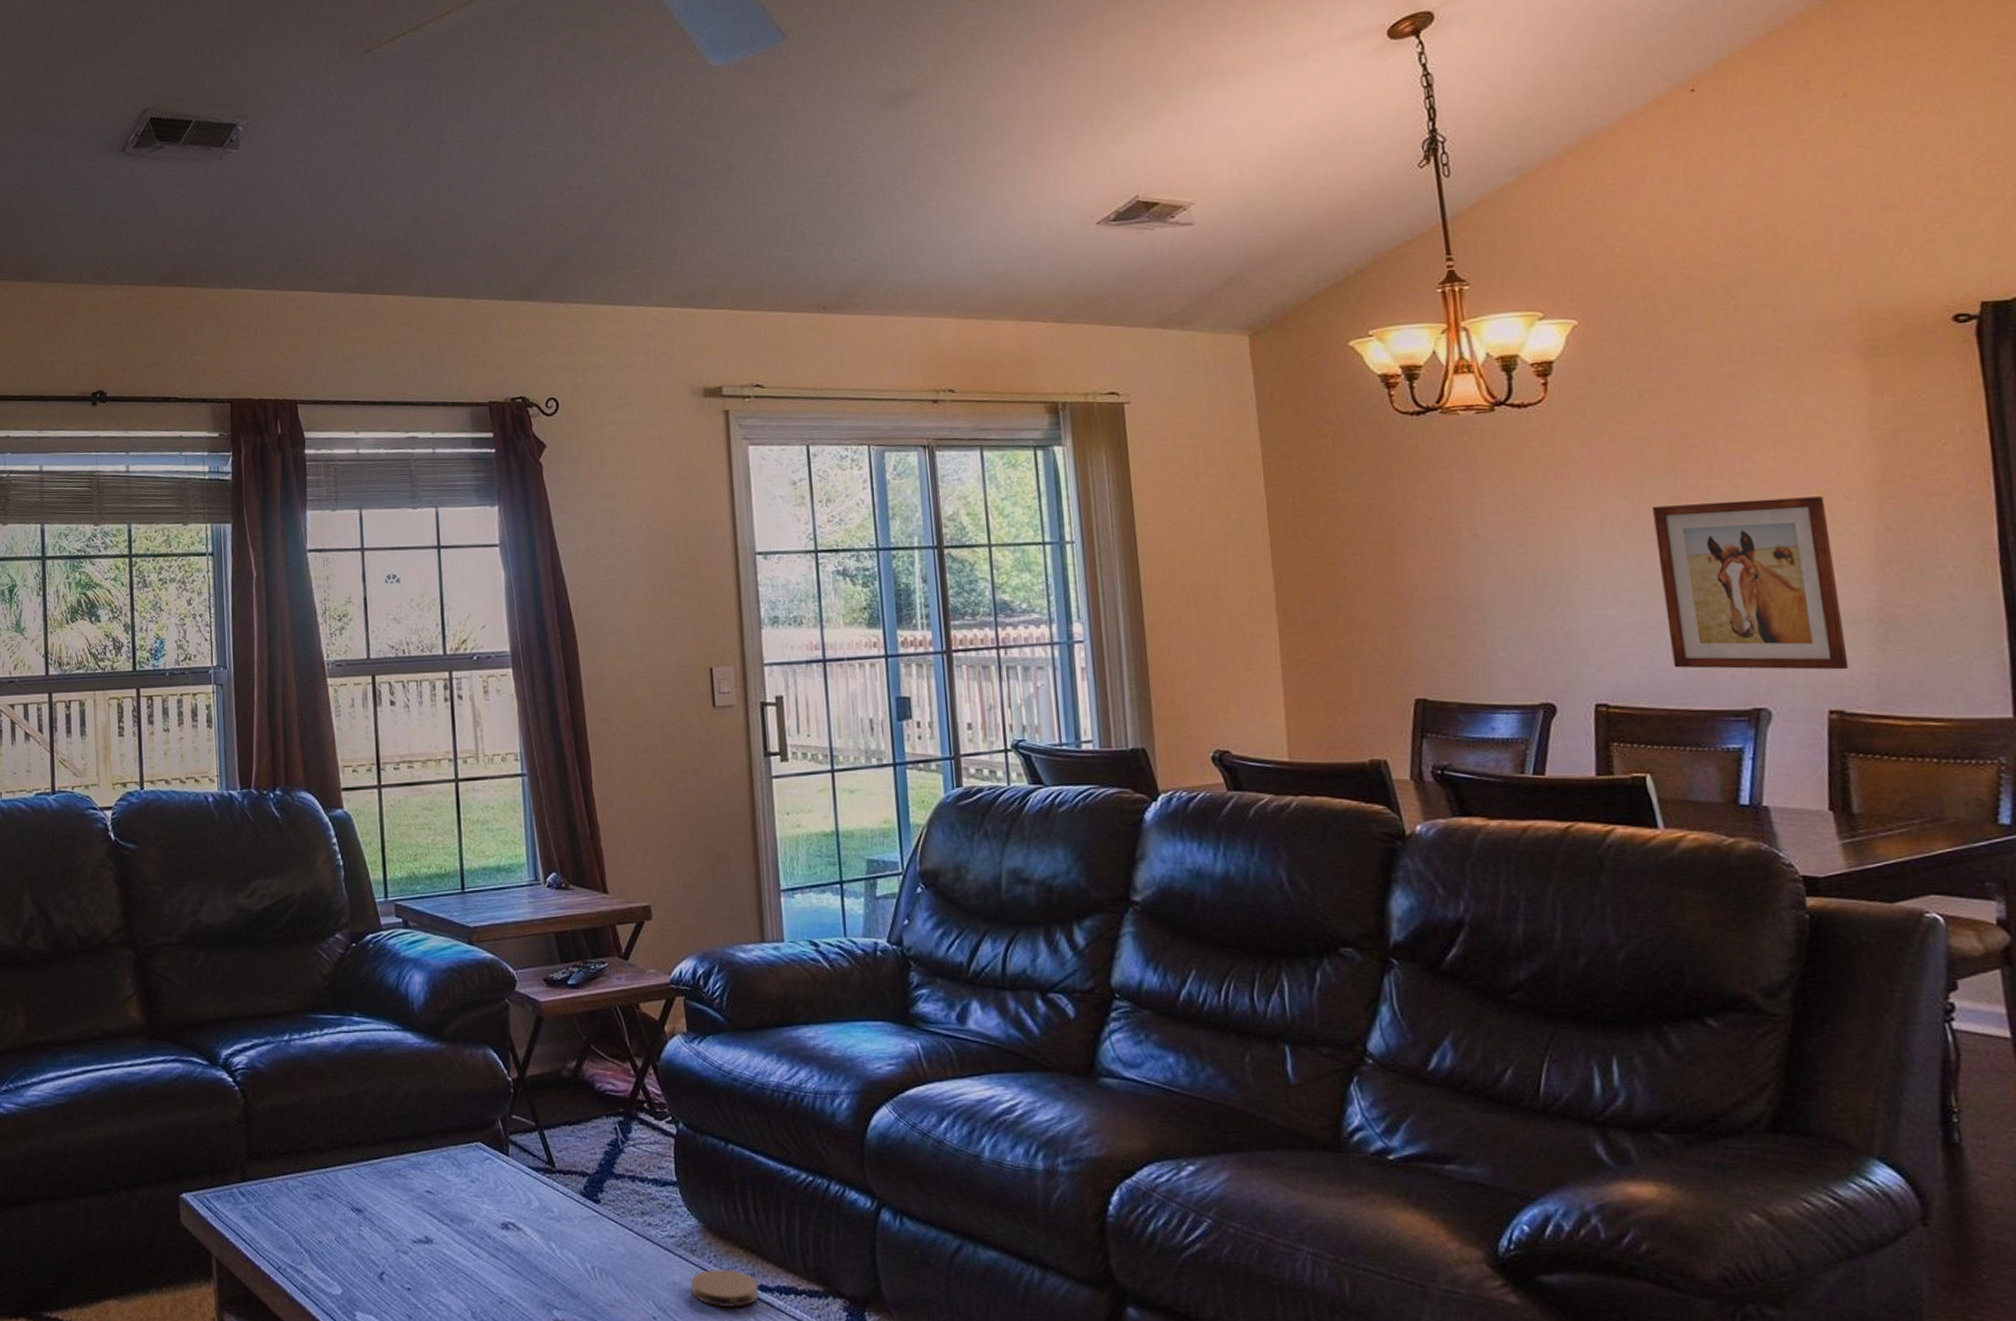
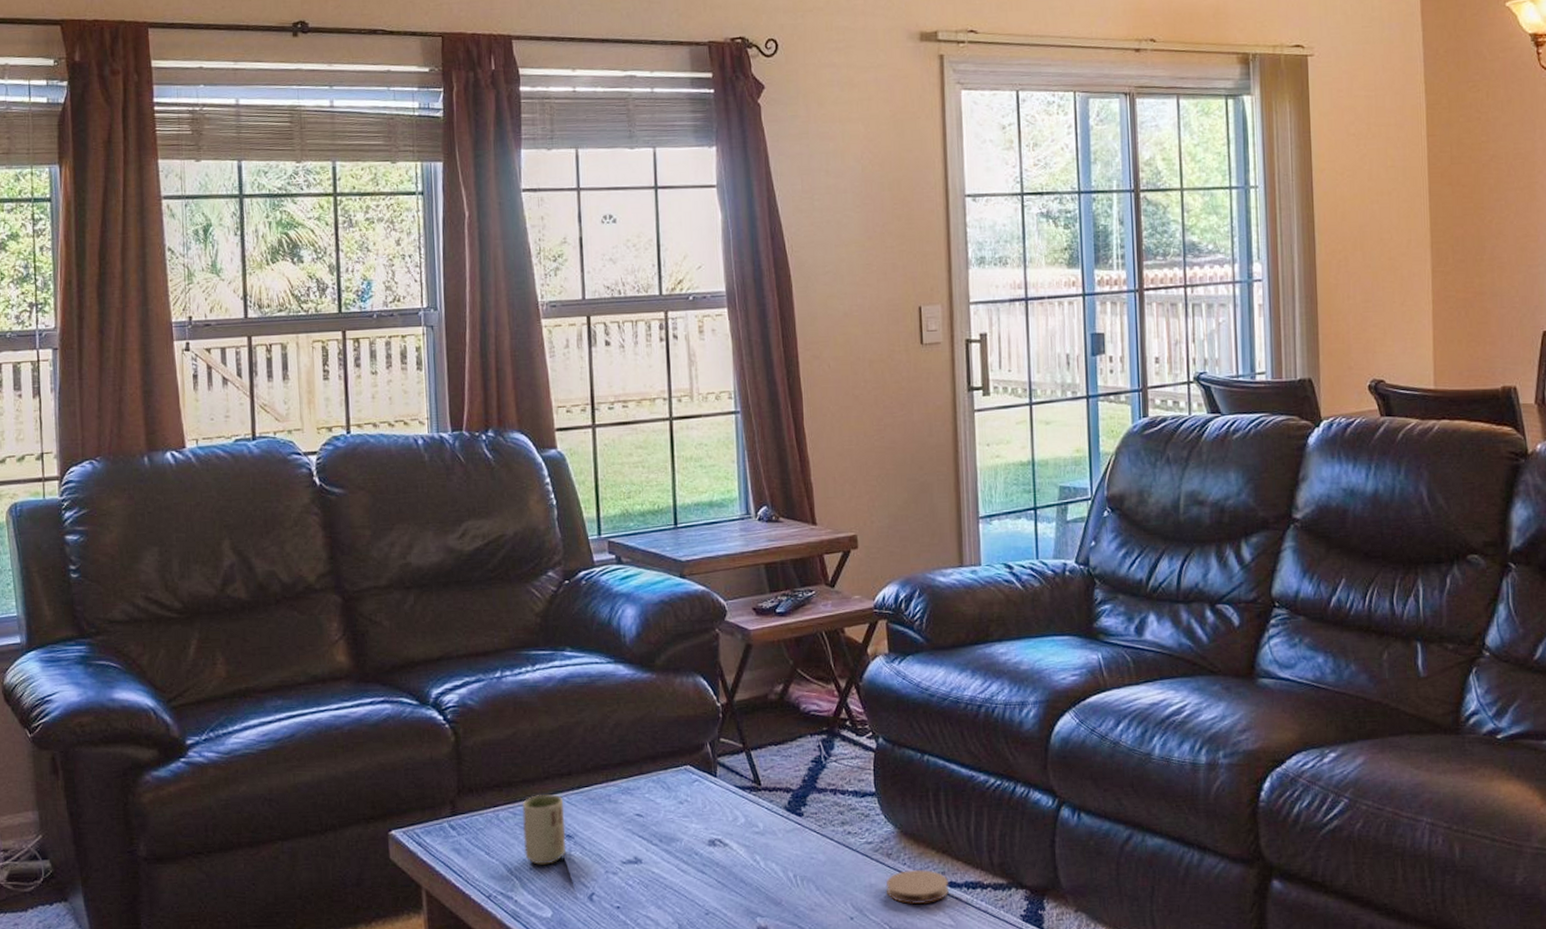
cup: none [311,1165,356,1239] -> present [522,794,566,865]

